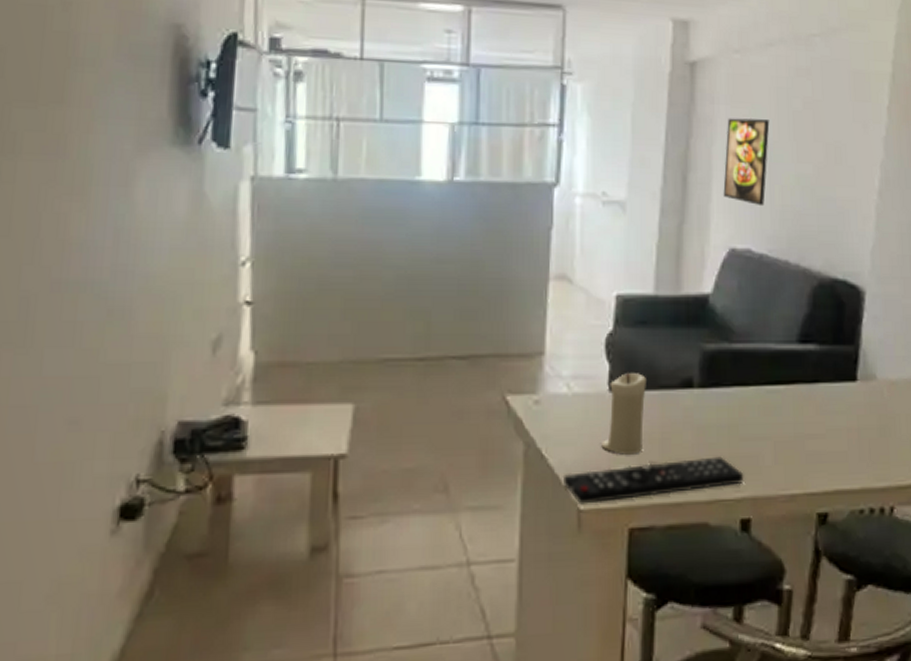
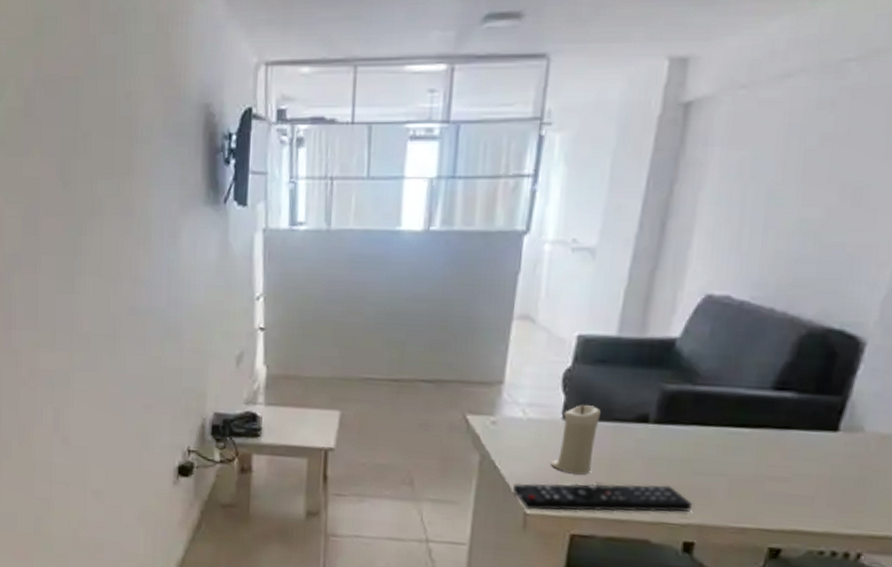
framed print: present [723,118,770,207] -> none [706,160,774,253]

